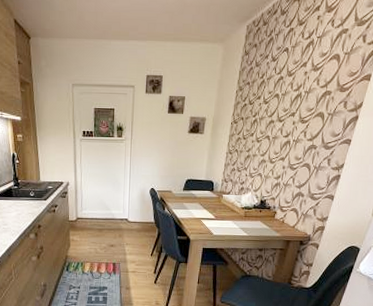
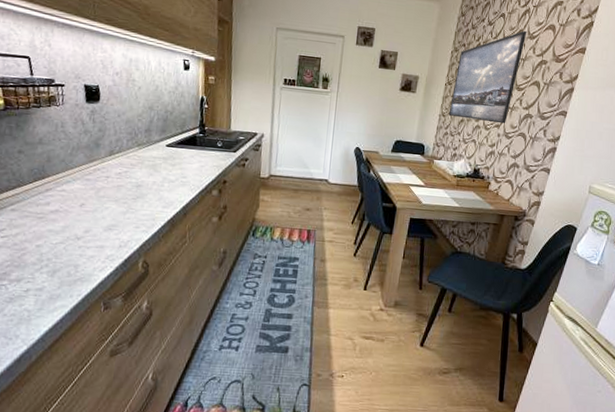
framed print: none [235,63,311,156] -> present [448,30,527,124]

